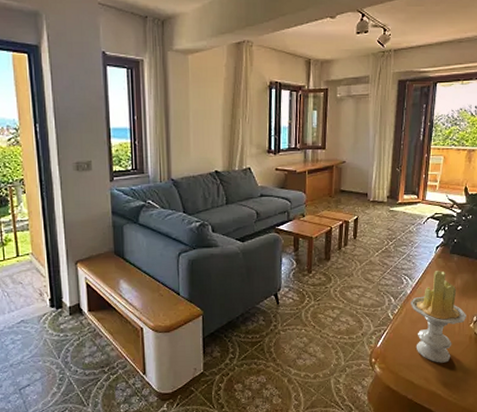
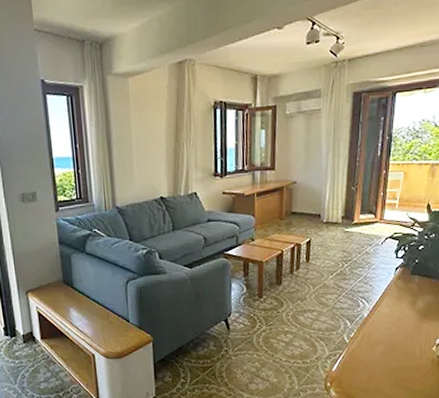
candle: present [411,271,466,363] -> none [368,292,428,387]

